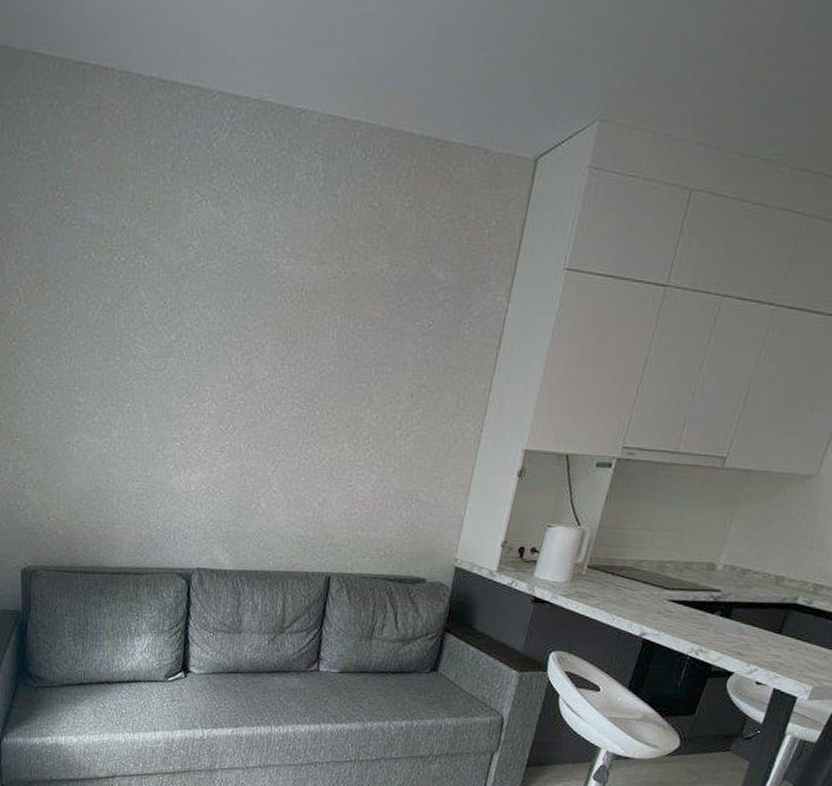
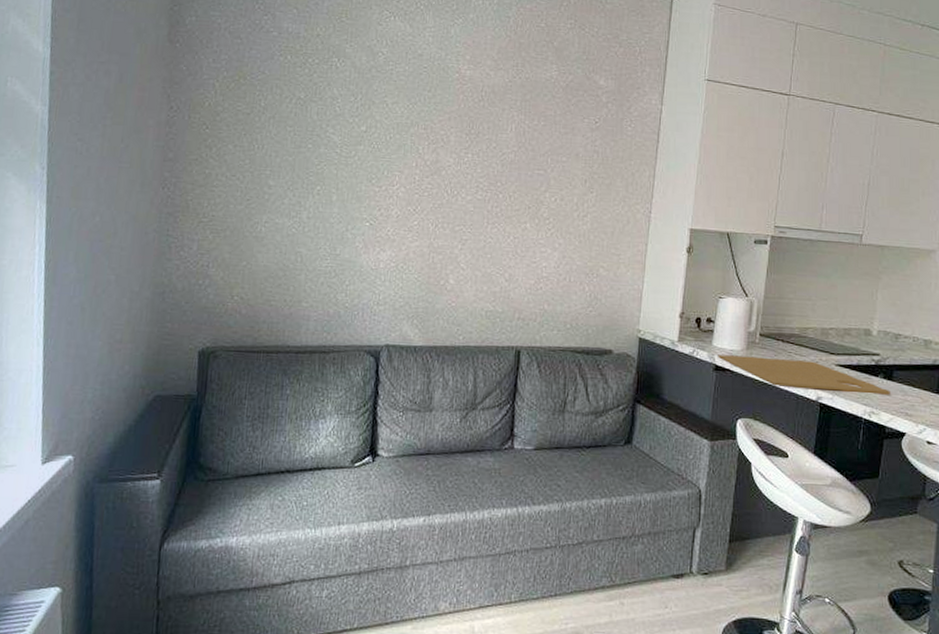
cutting board: none [538,586,725,633] -> present [718,354,890,395]

